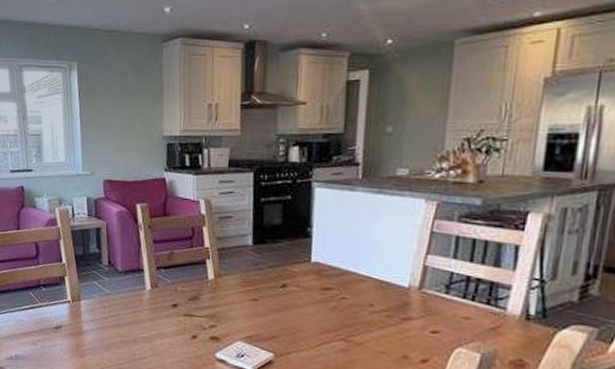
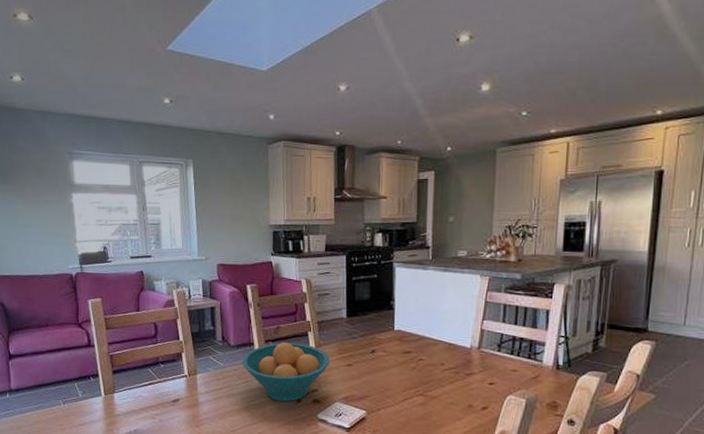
fruit bowl: none [130,269,231,337] -> present [242,341,330,402]

